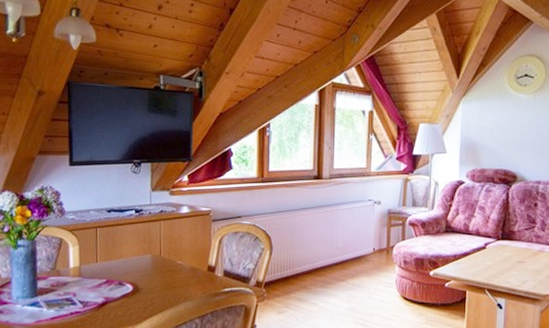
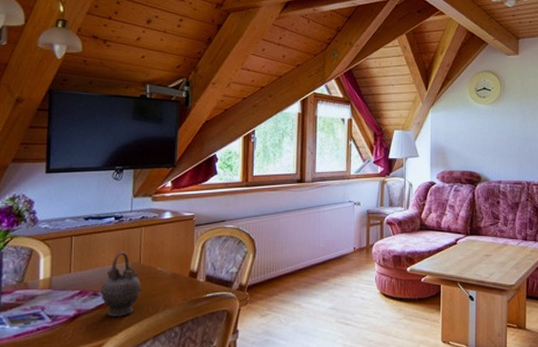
teapot: none [125,243,163,306] -> present [101,251,142,317]

